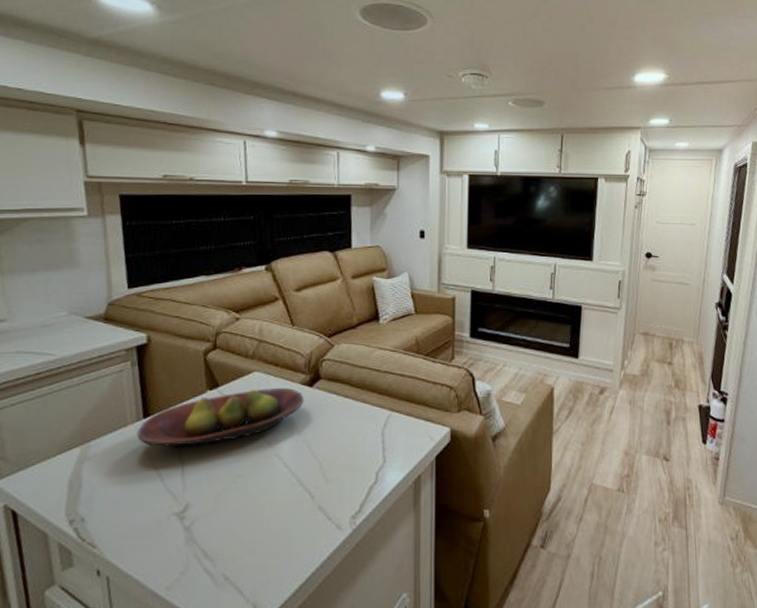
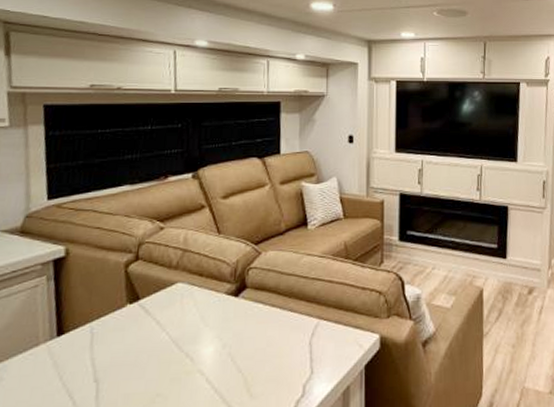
fruit bowl: present [137,387,304,449] -> none [49,298,229,369]

